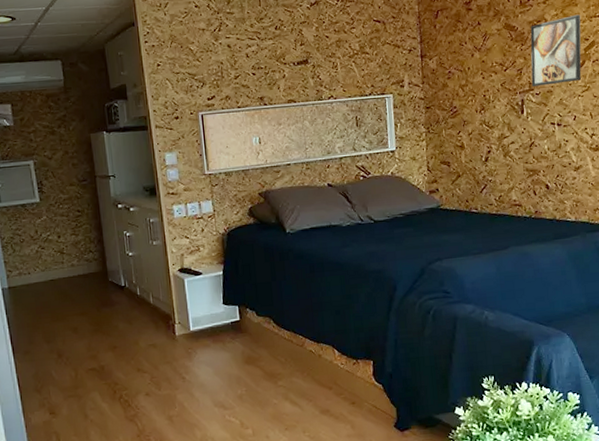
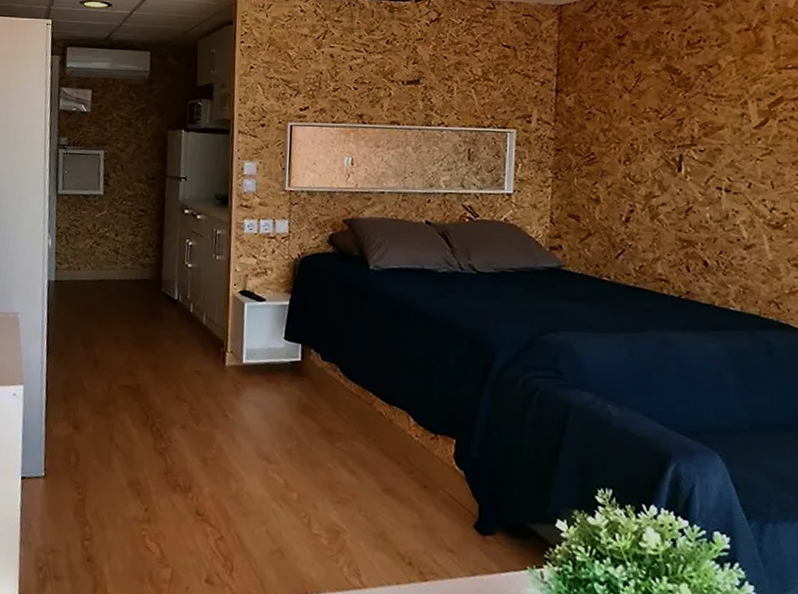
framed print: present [530,14,582,87] -> none [694,63,767,142]

